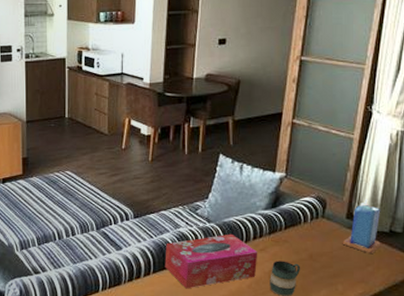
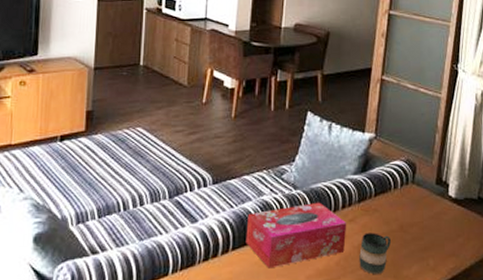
candle: present [342,198,381,255] -> none [432,162,470,224]

